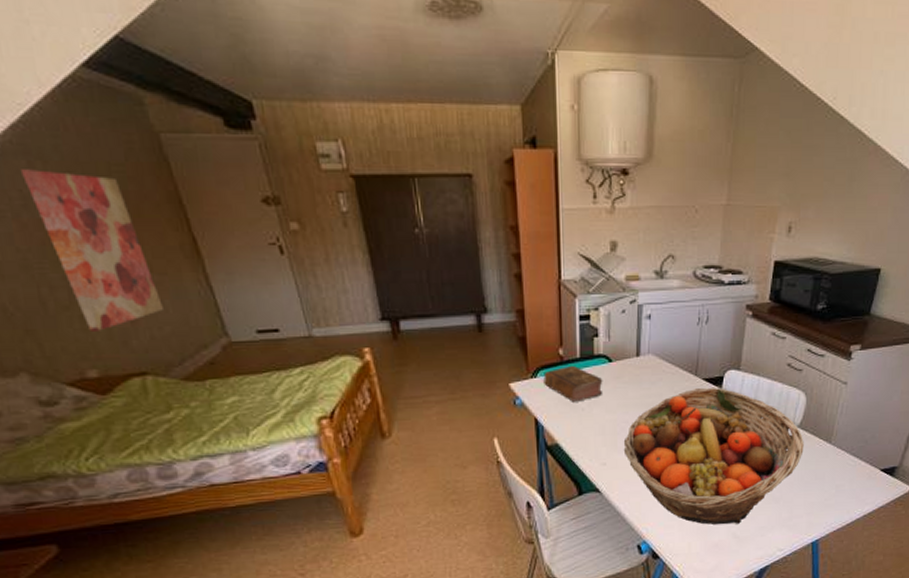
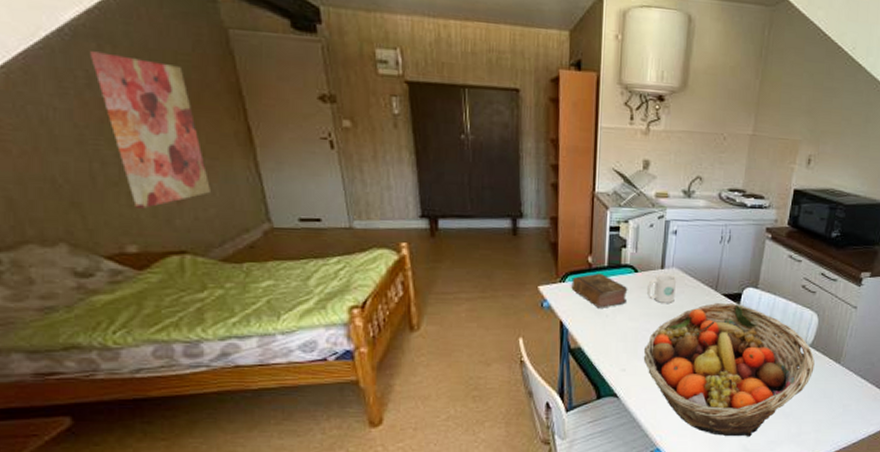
mug: none [624,361,654,392] -> present [647,273,677,303]

